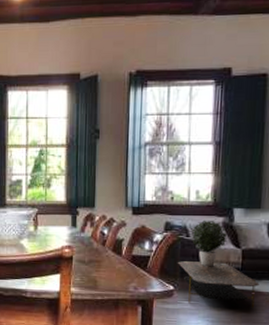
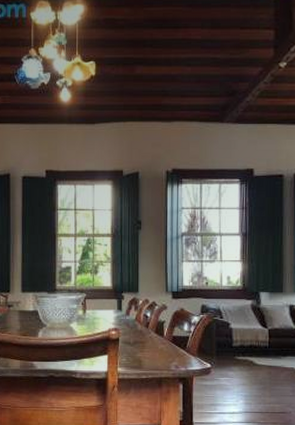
coffee table: present [178,261,260,308] -> none [214,341,285,382]
potted plant: present [190,221,228,267] -> none [224,304,256,346]

